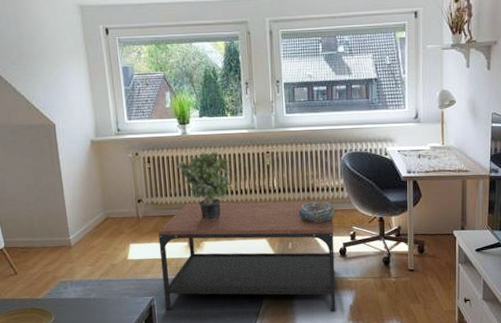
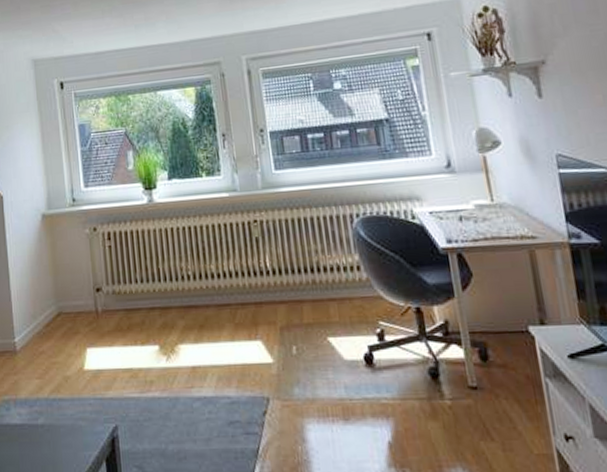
coffee table: present [158,201,336,312] -> none [121,285,369,453]
potted plant: present [176,151,232,220] -> none [142,222,212,314]
decorative bowl: present [298,202,336,223] -> none [301,286,354,316]

